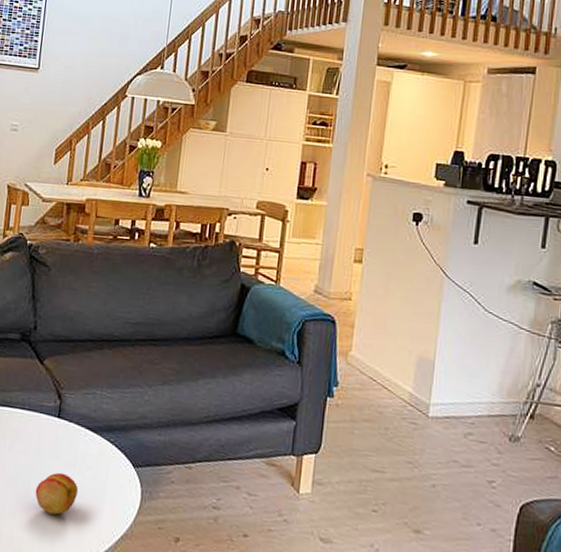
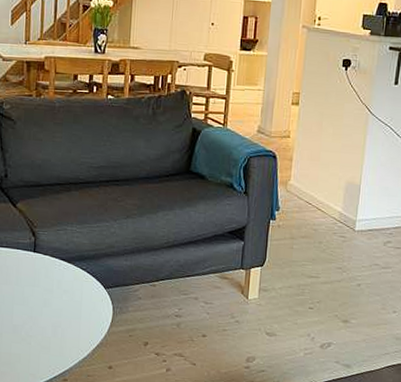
fruit: present [35,472,79,515] -> none [18,297,57,332]

